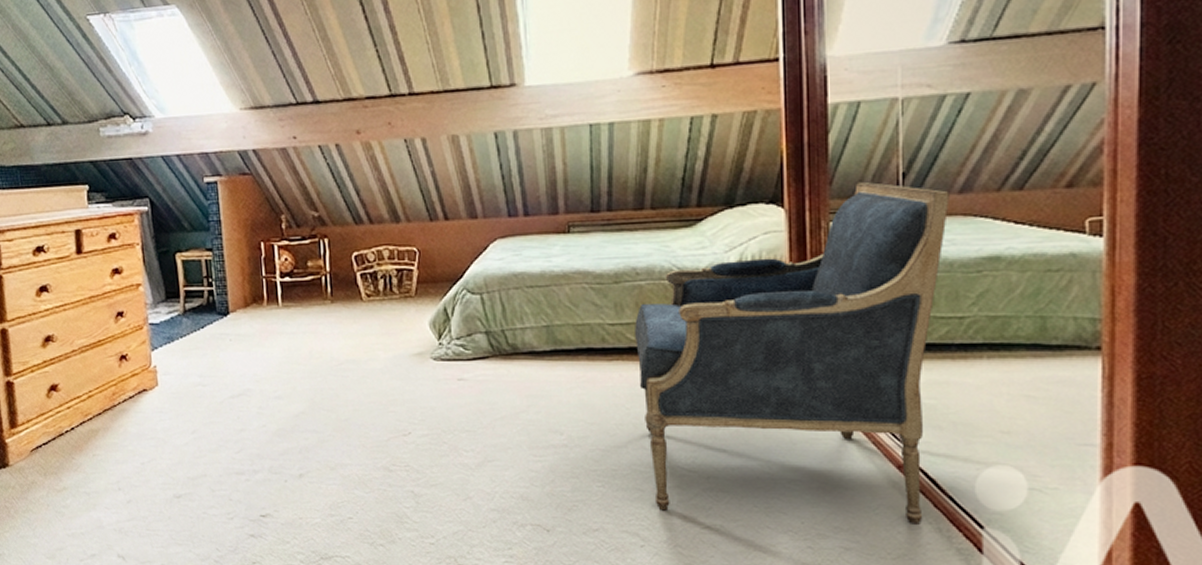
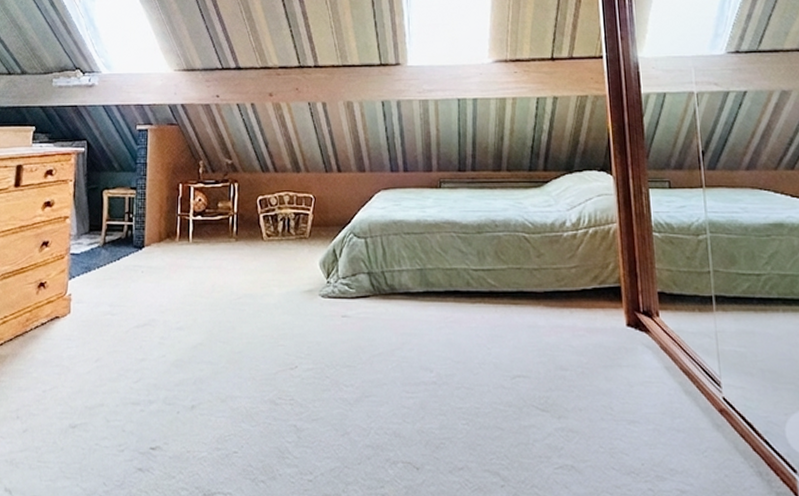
armchair: present [635,181,950,524] -> none [494,156,745,468]

